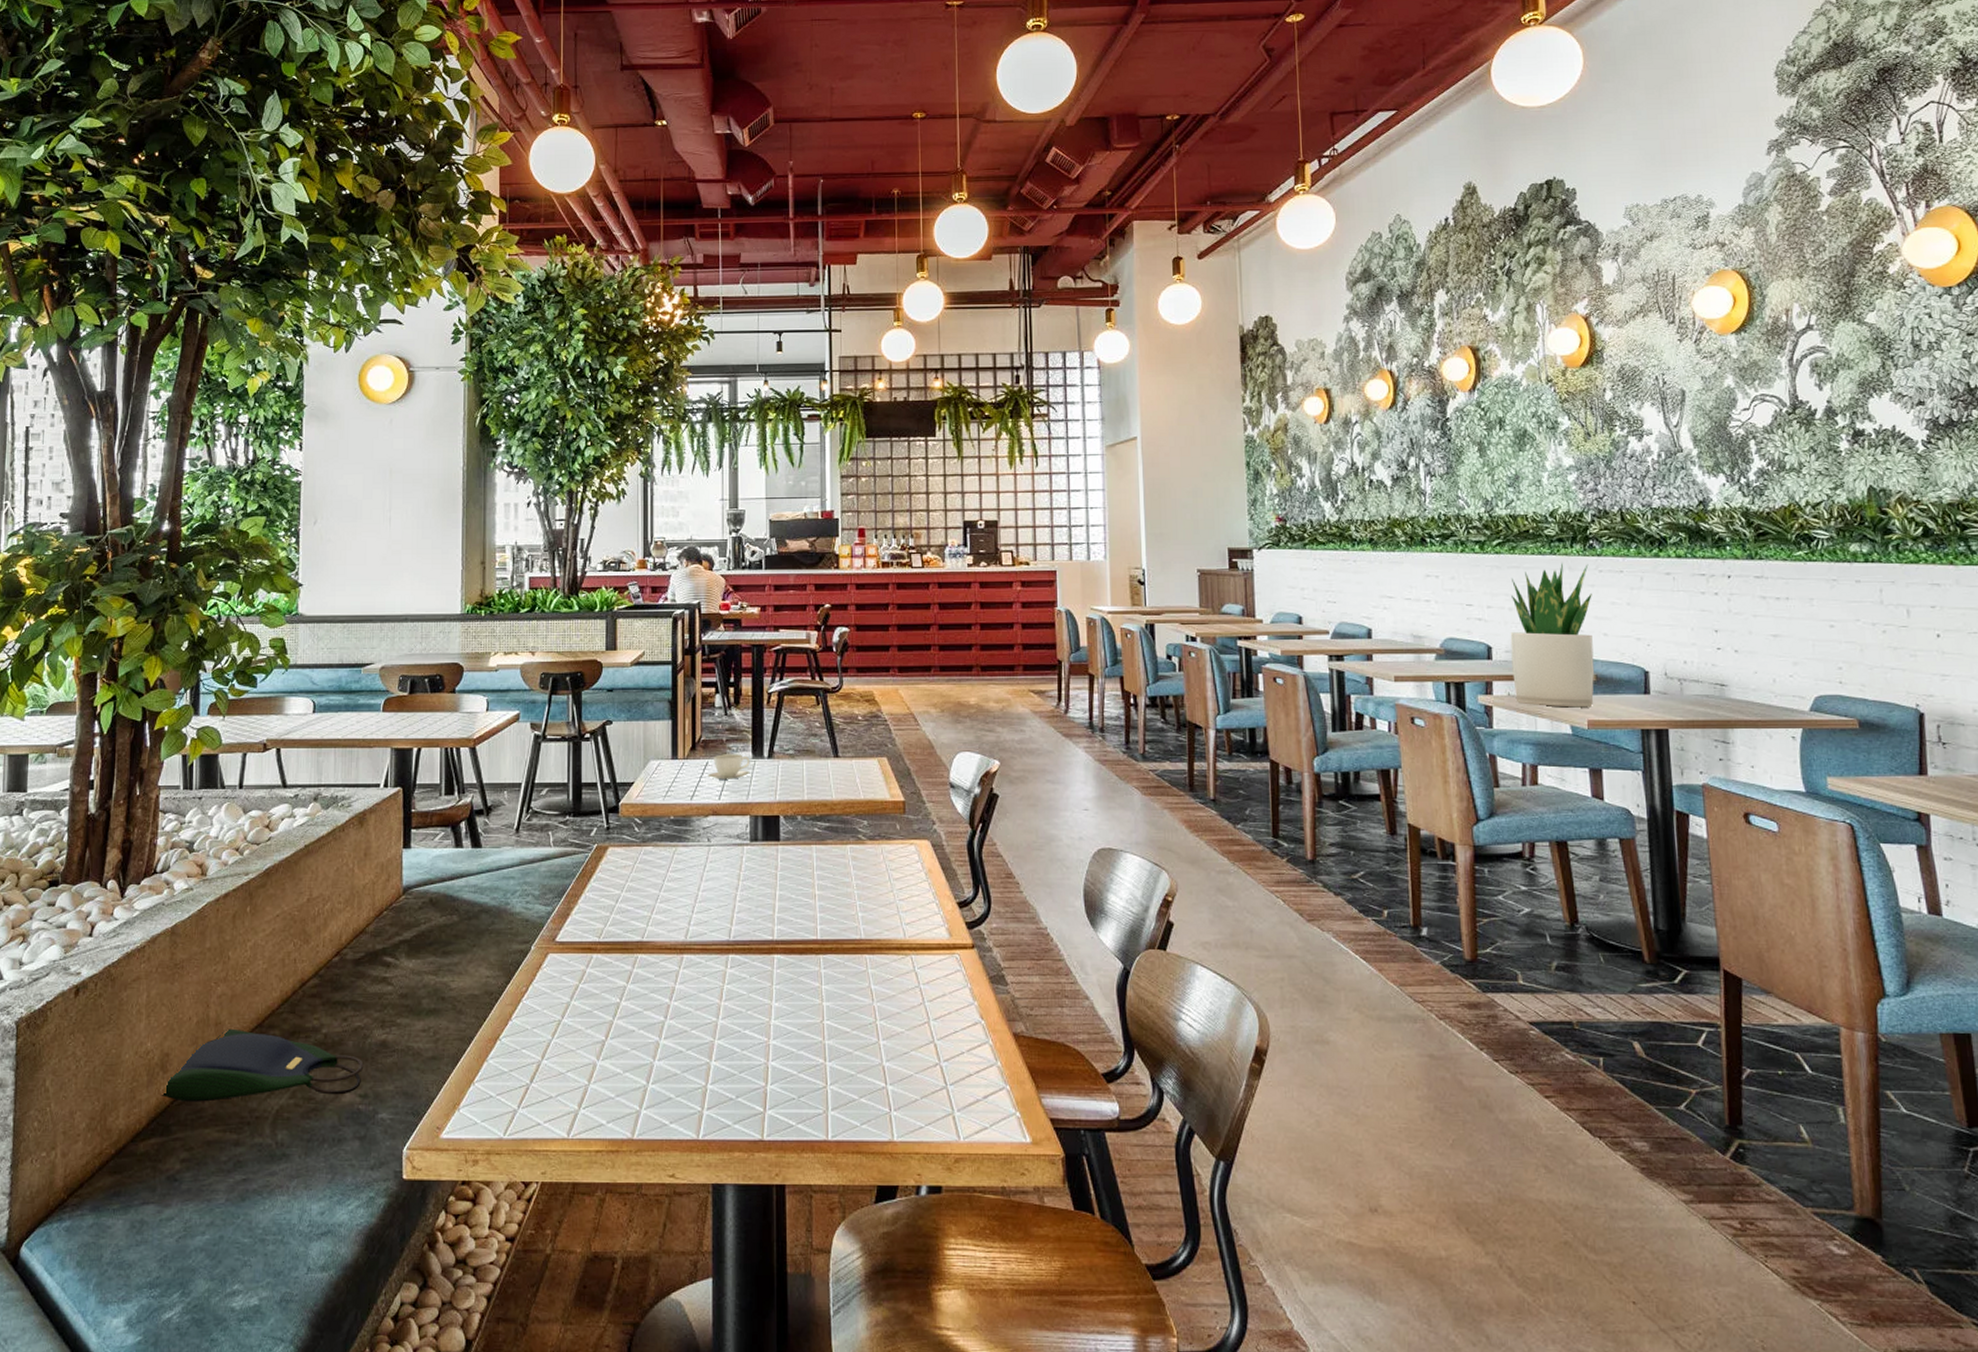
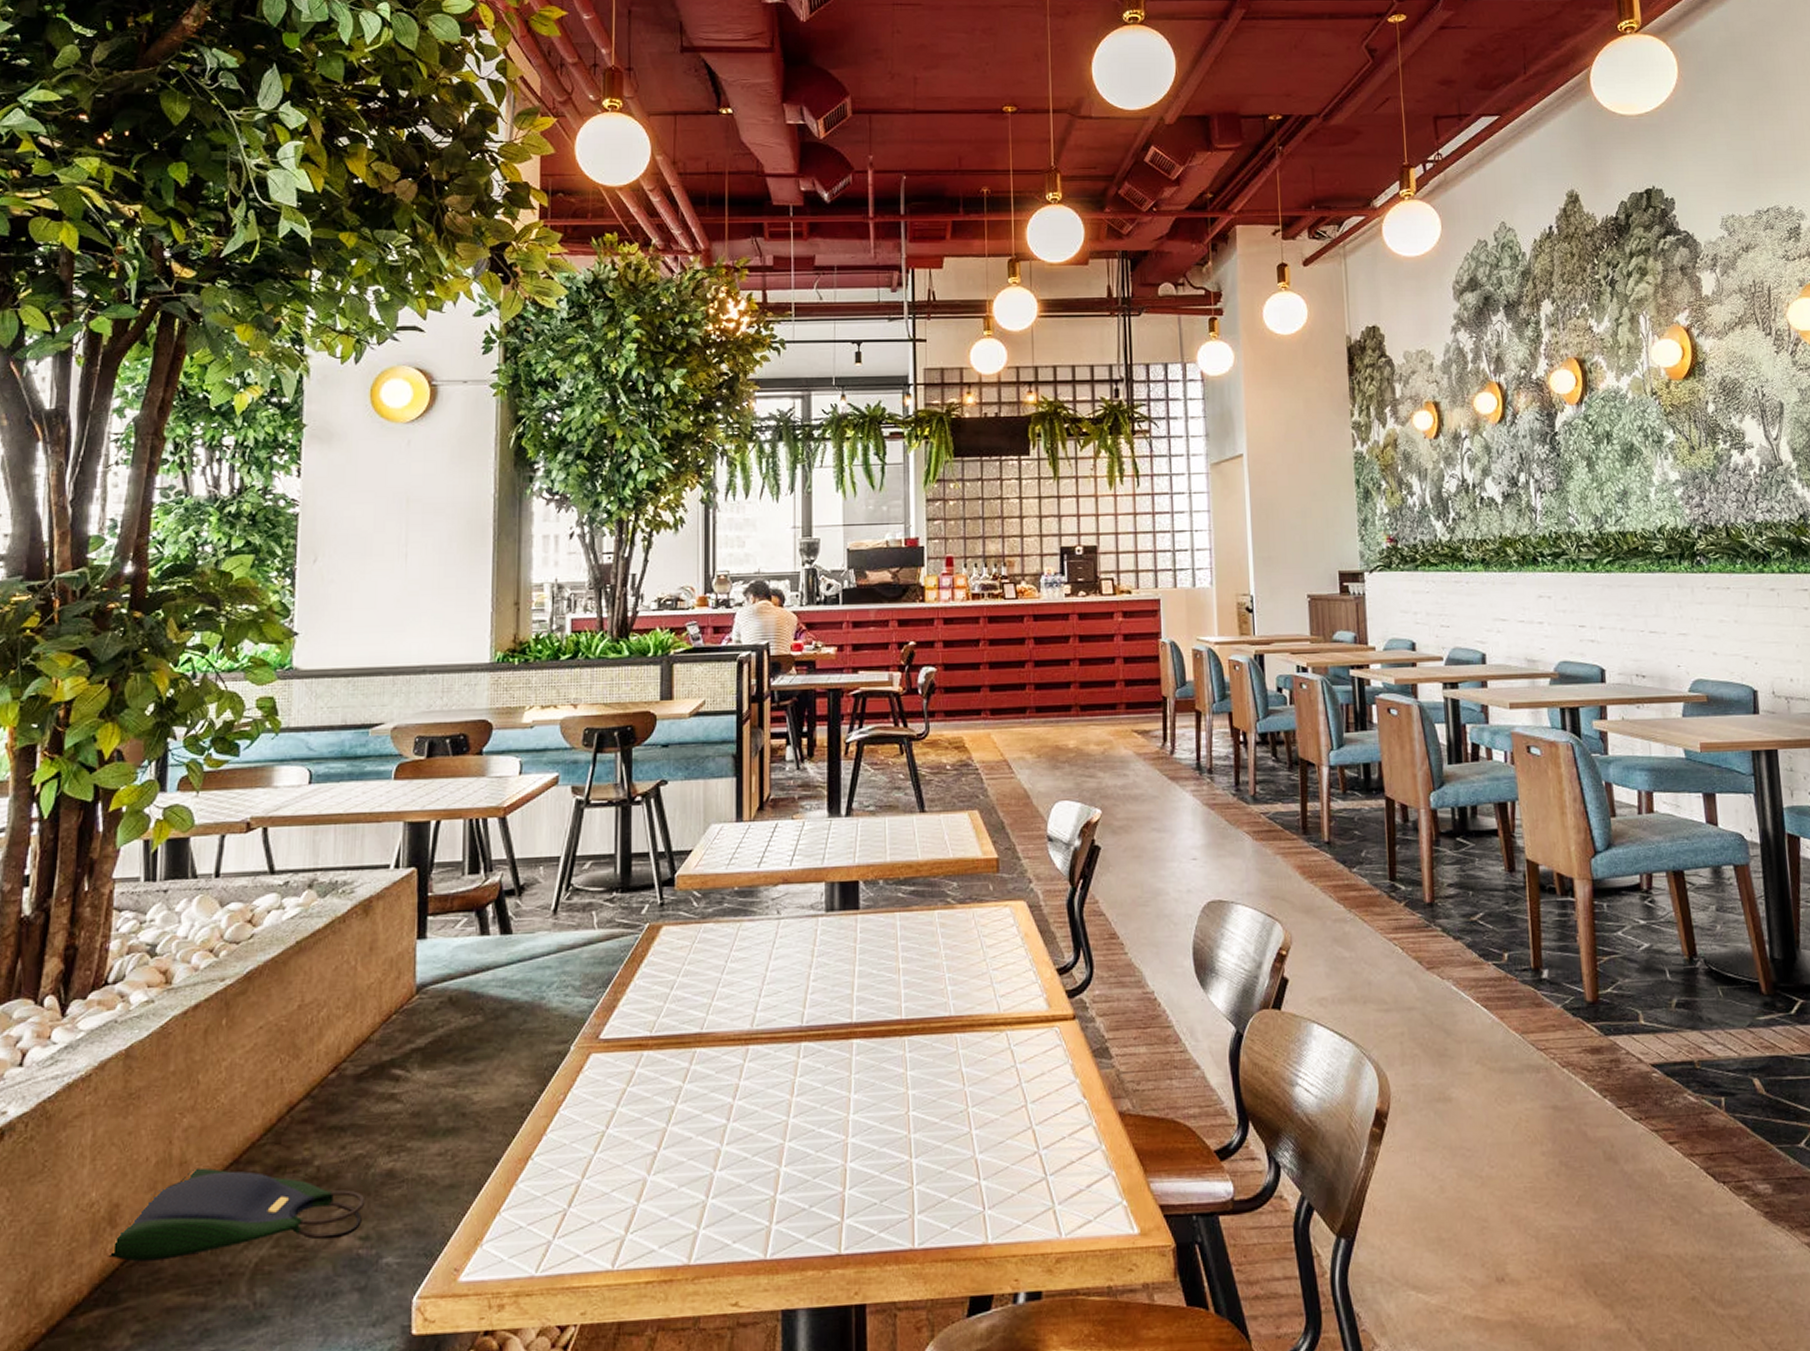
teacup: present [707,754,750,779] -> none [777,813,826,843]
planter: present [1510,562,1595,708] -> none [1622,579,1706,731]

